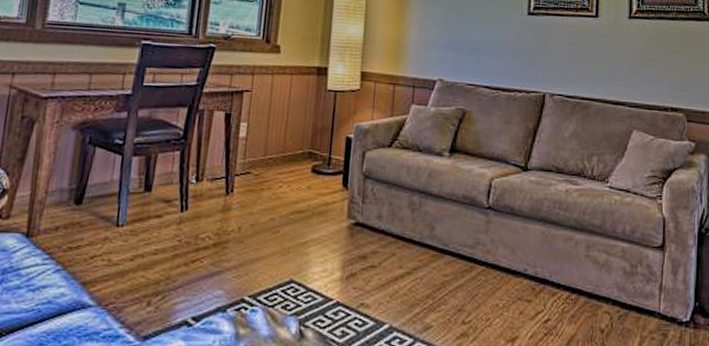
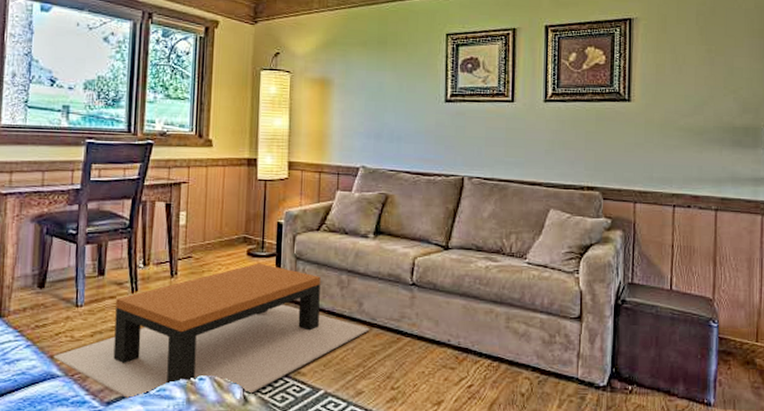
coffee table: none [85,181,442,335] -> present [53,263,370,400]

